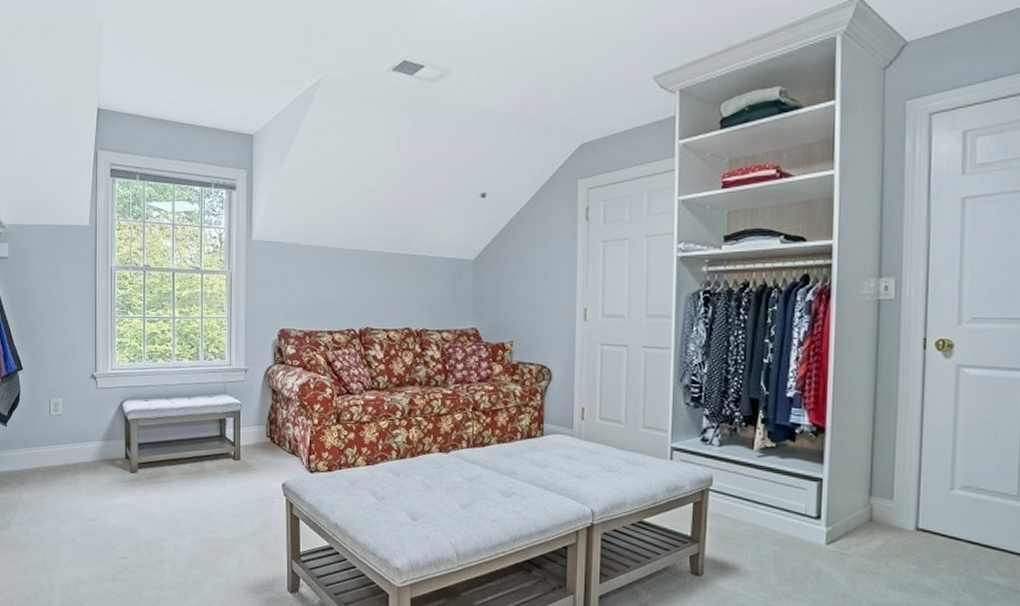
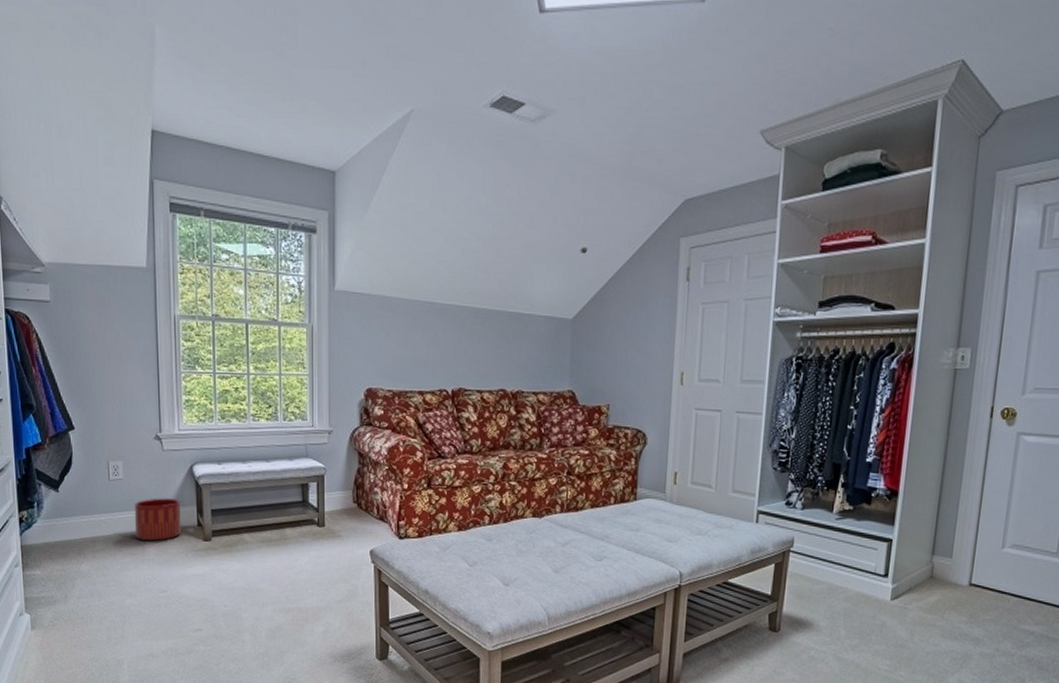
planter: none [70,432,111,472] -> present [134,498,181,541]

